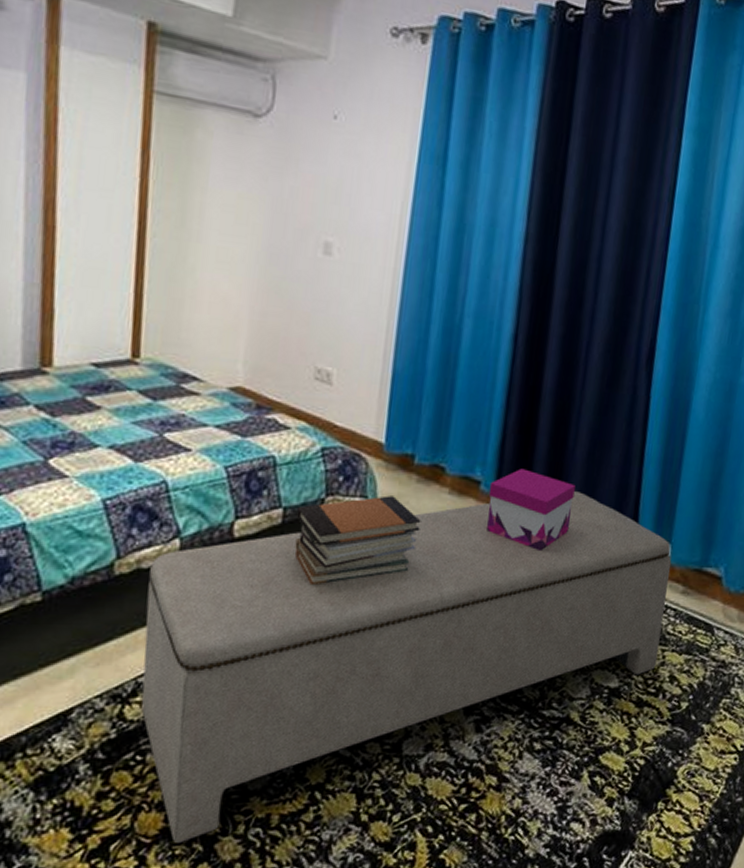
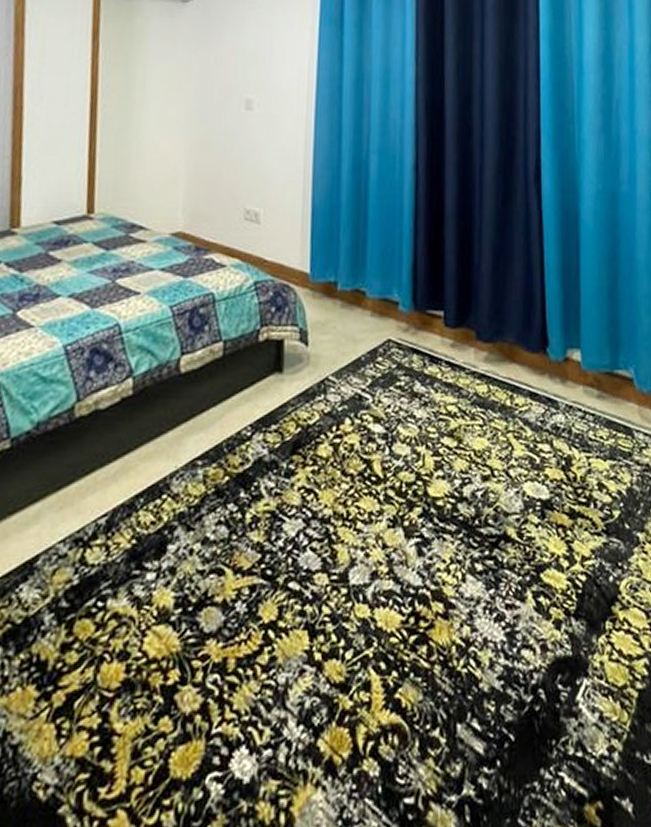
bench: present [141,491,672,844] -> none [101,305,584,697]
book stack: present [295,496,421,586] -> none [236,322,348,415]
decorative box: present [487,469,575,552] -> none [407,287,485,366]

